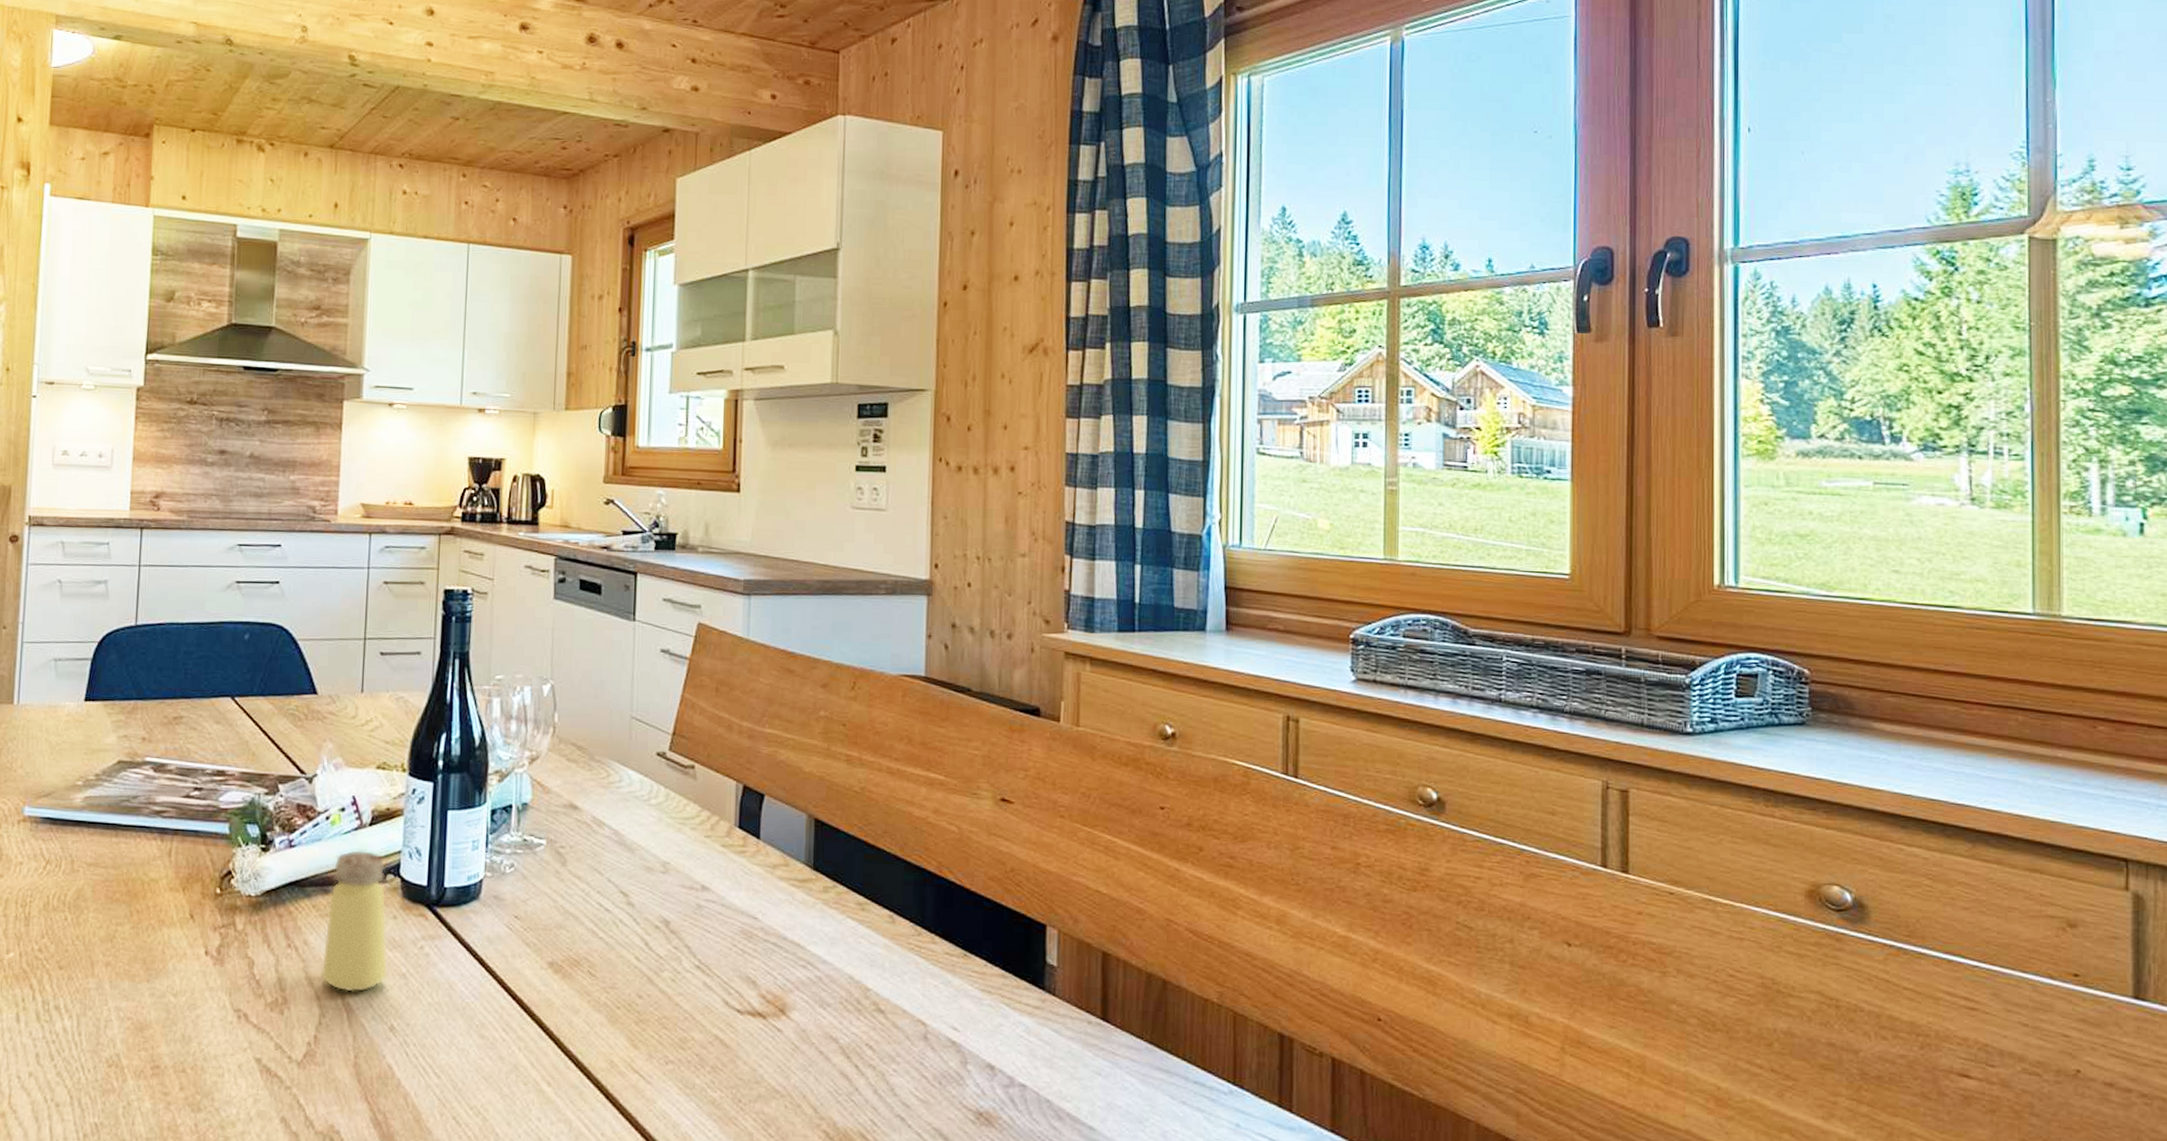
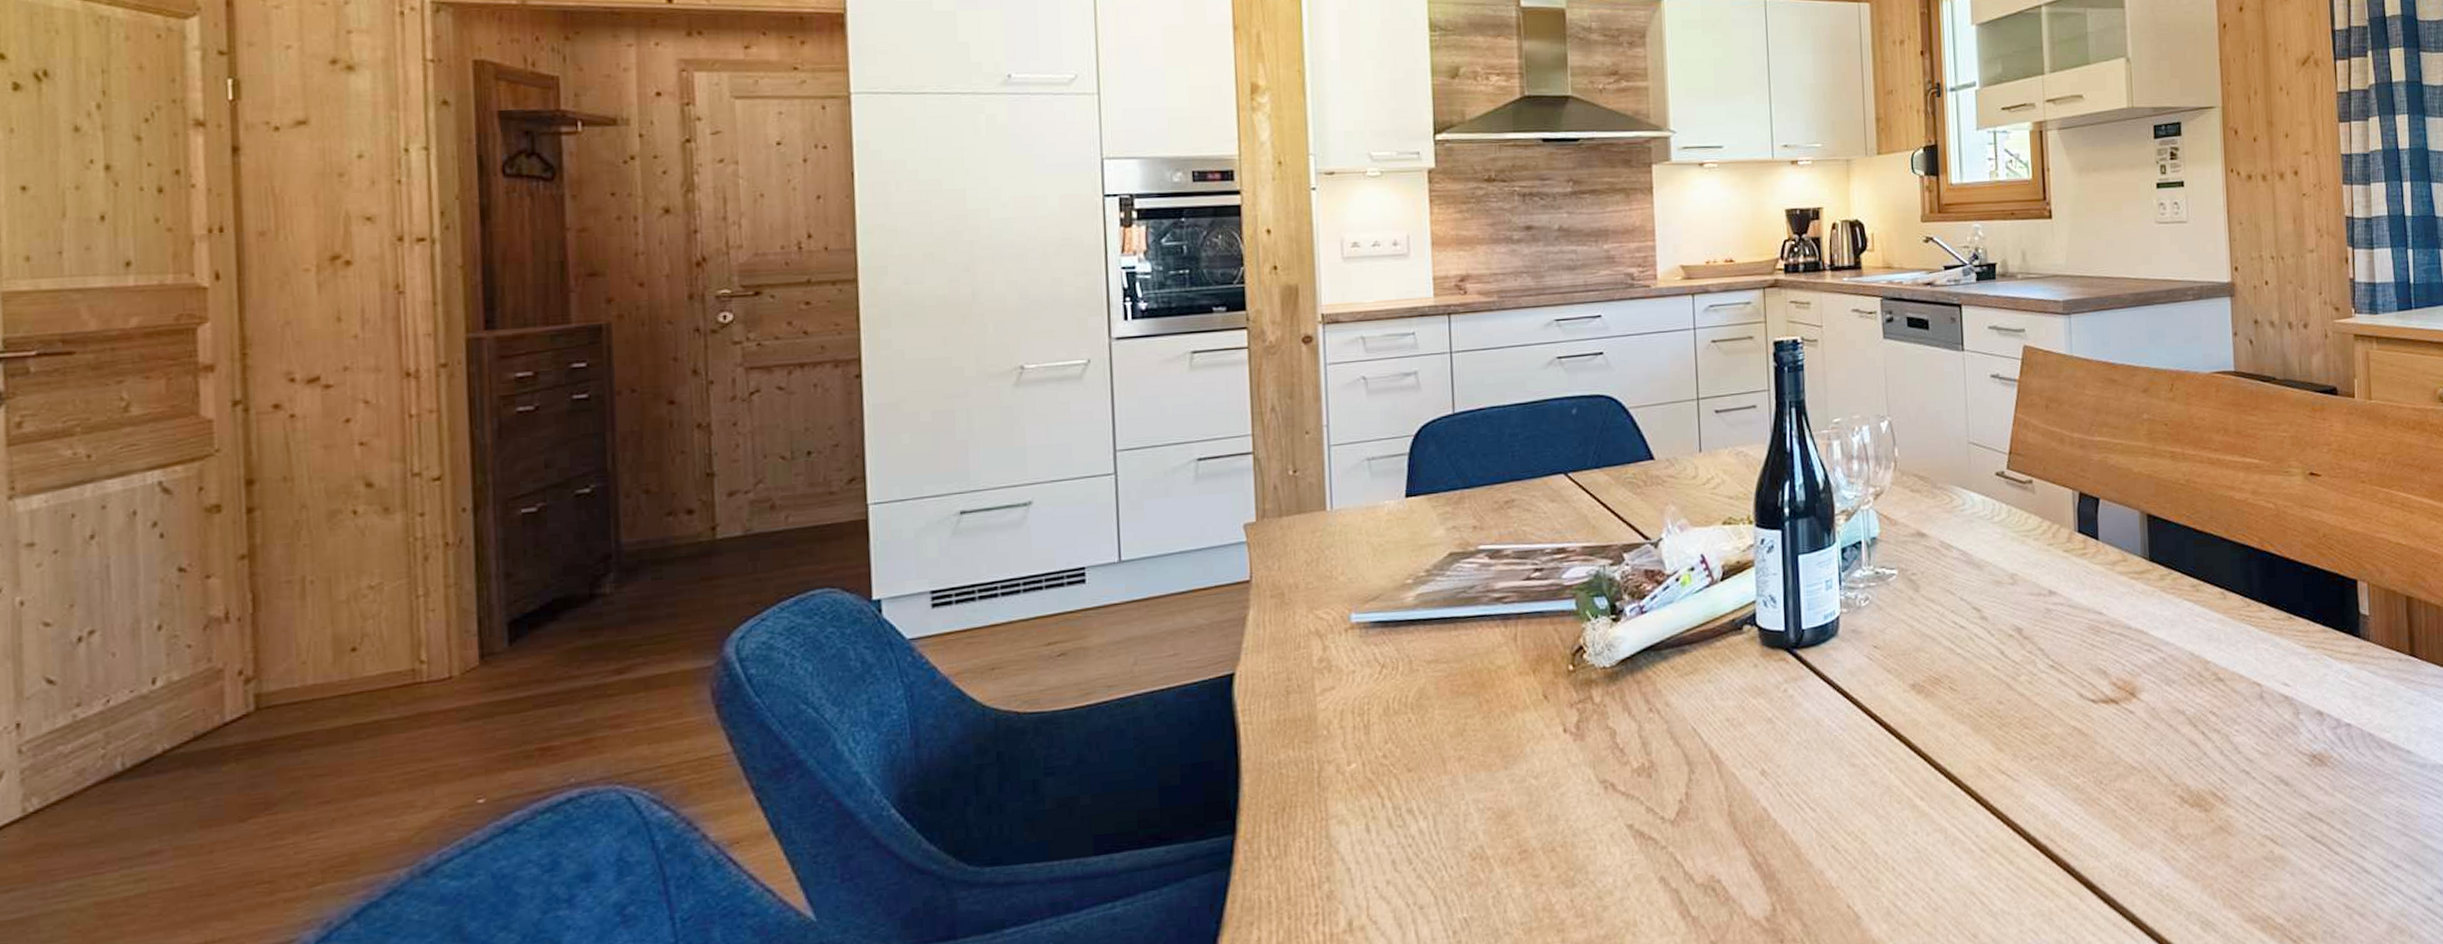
saltshaker: present [320,849,388,993] -> none [1685,605,1754,746]

